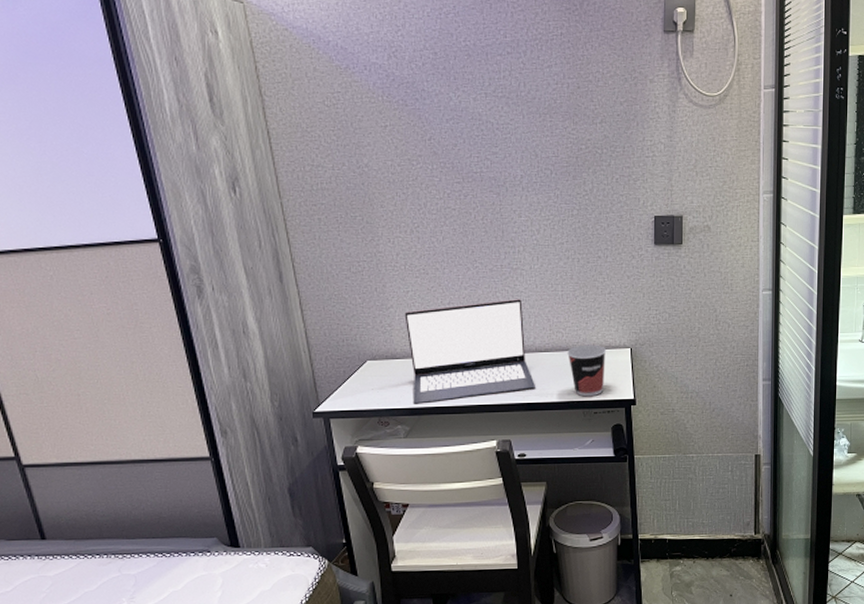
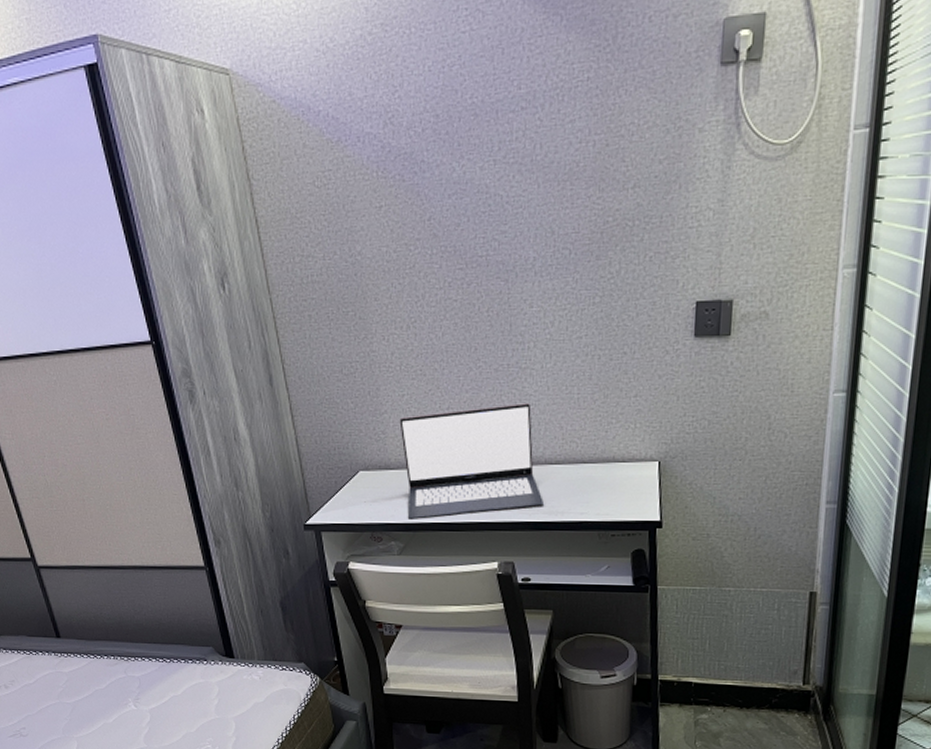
cup: present [567,344,607,397] -> none [582,456,629,517]

